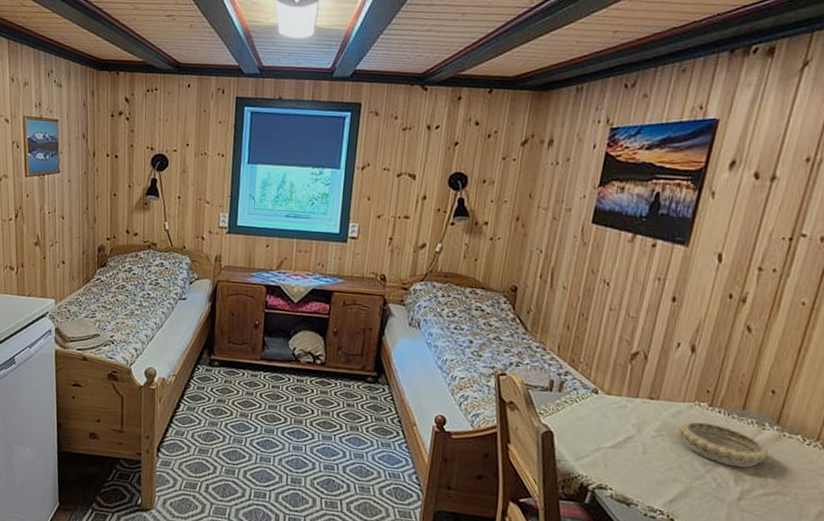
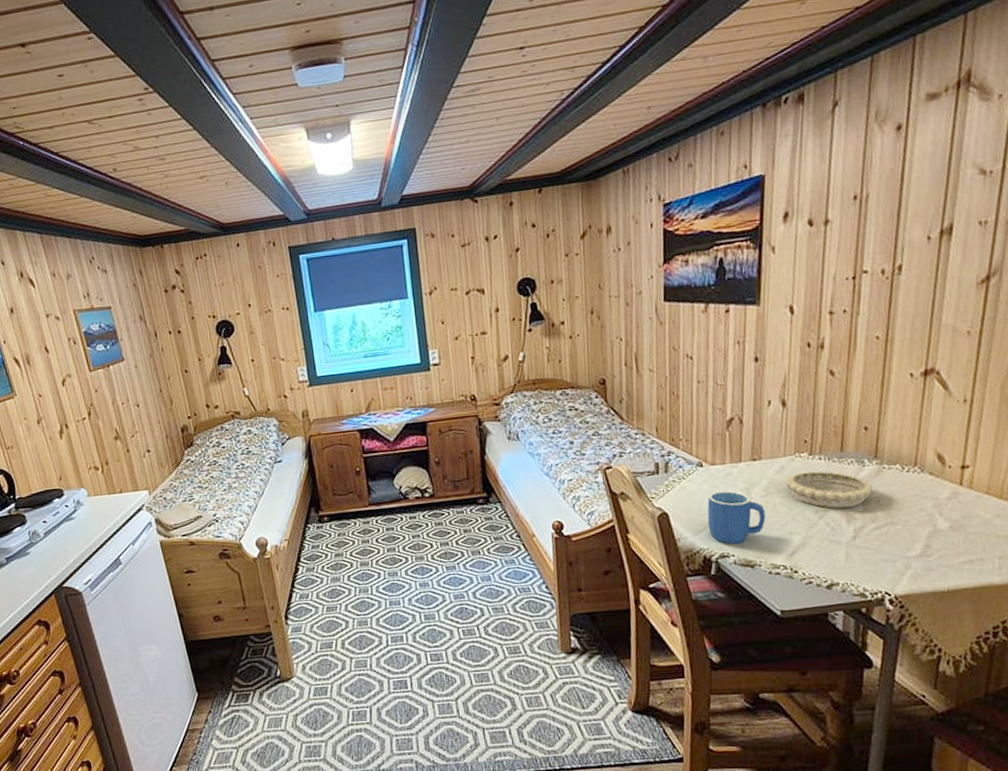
mug: none [591,421,653,479] -> present [707,490,766,544]

